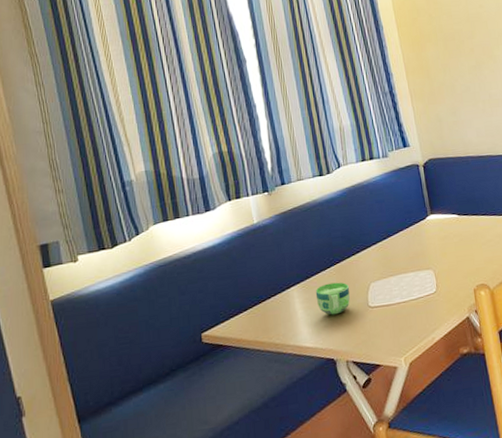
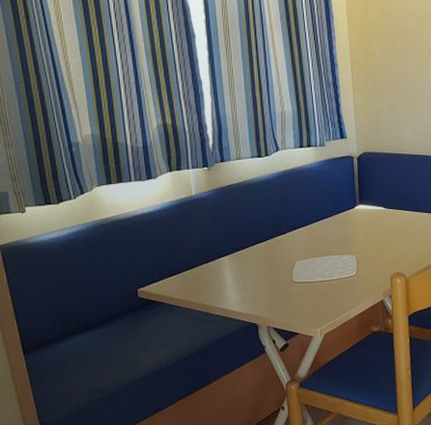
cup: present [315,282,350,315] -> none [245,257,276,286]

